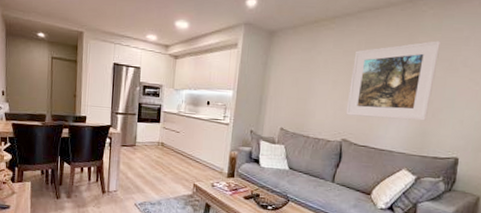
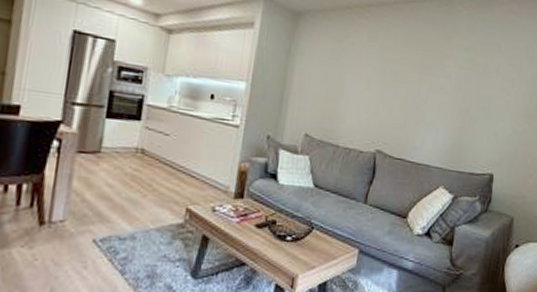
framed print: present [345,41,441,121] -> none [380,43,475,132]

